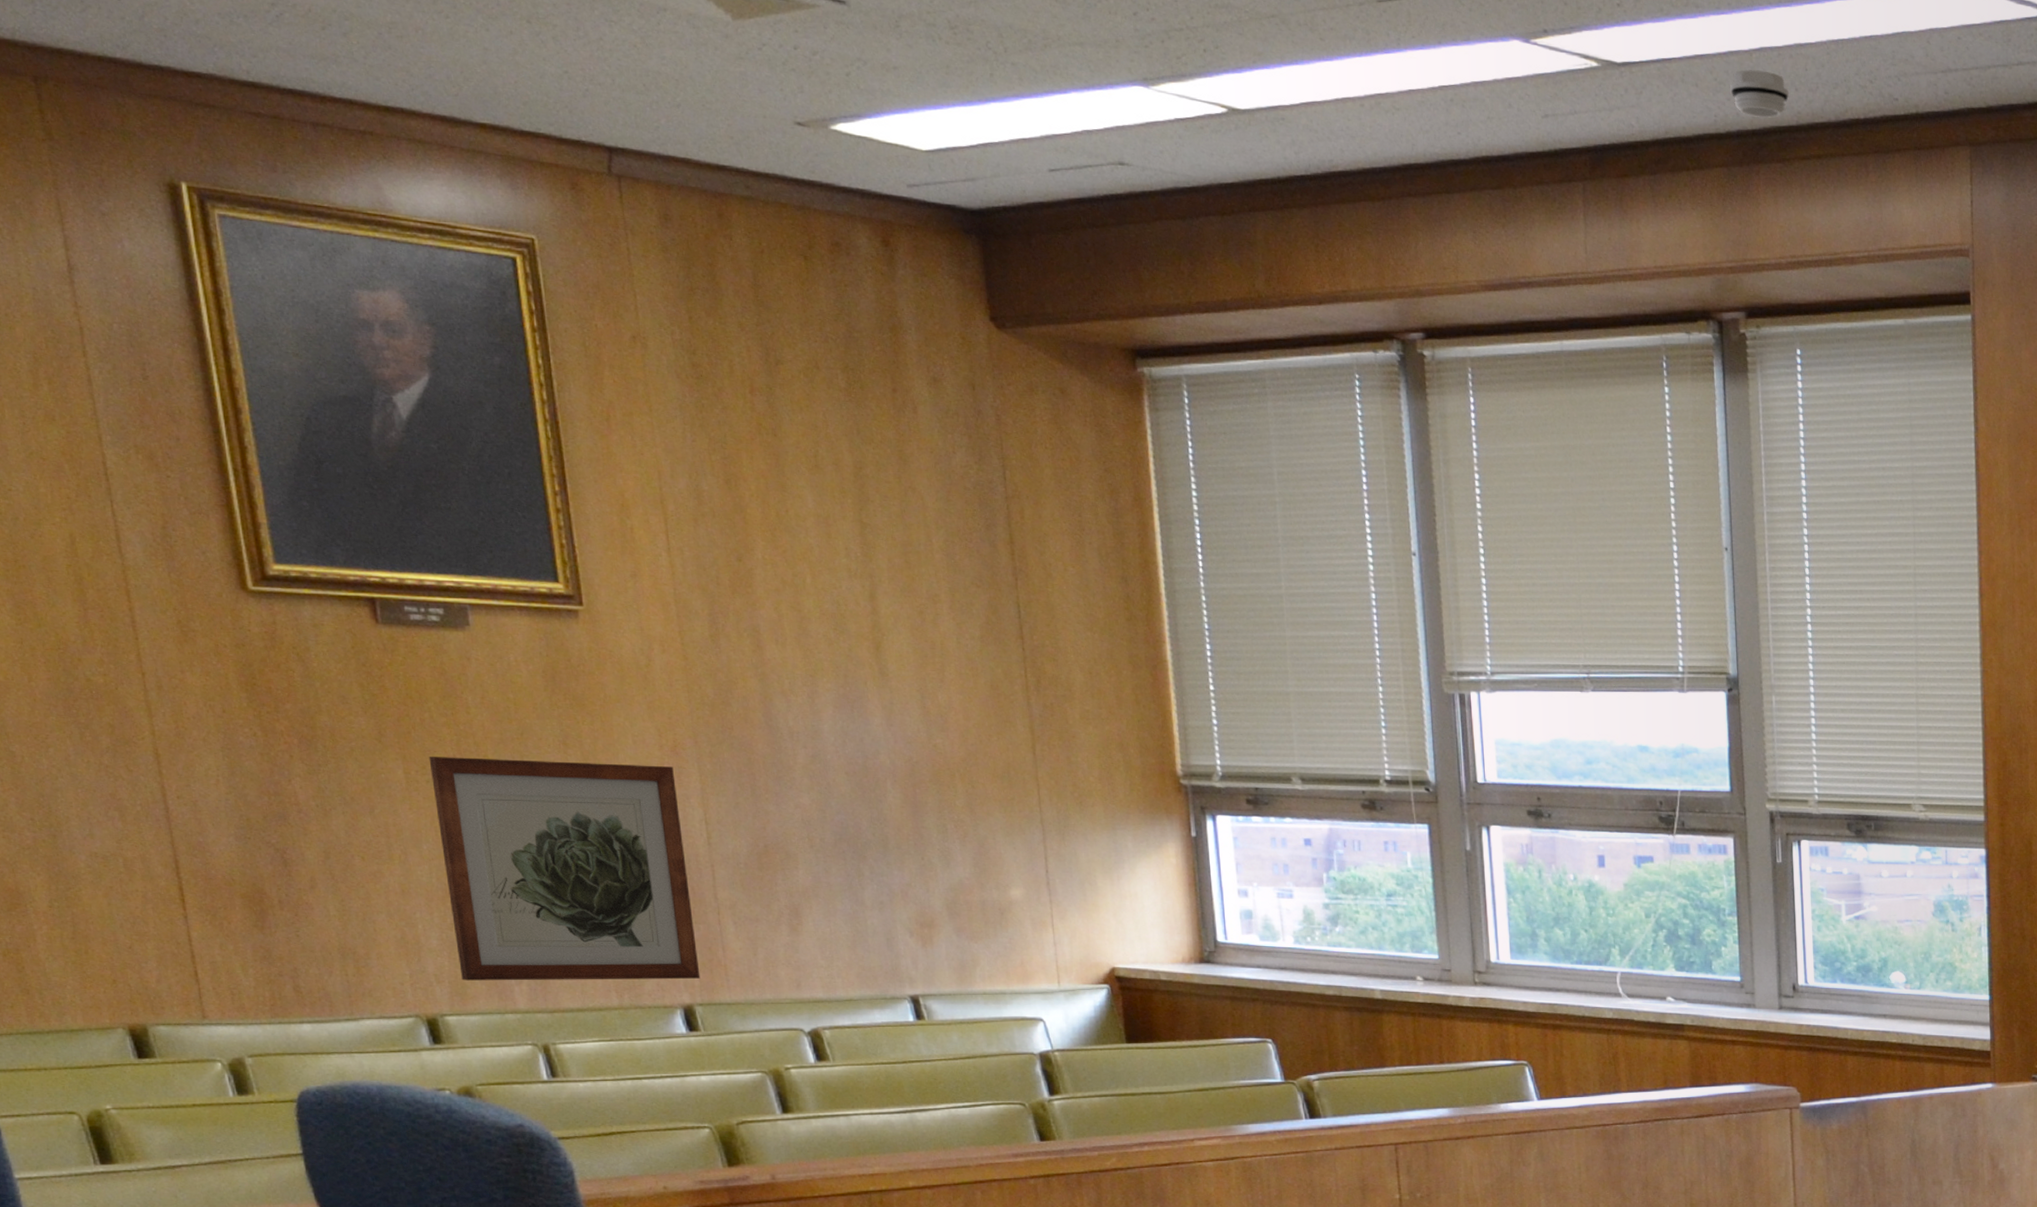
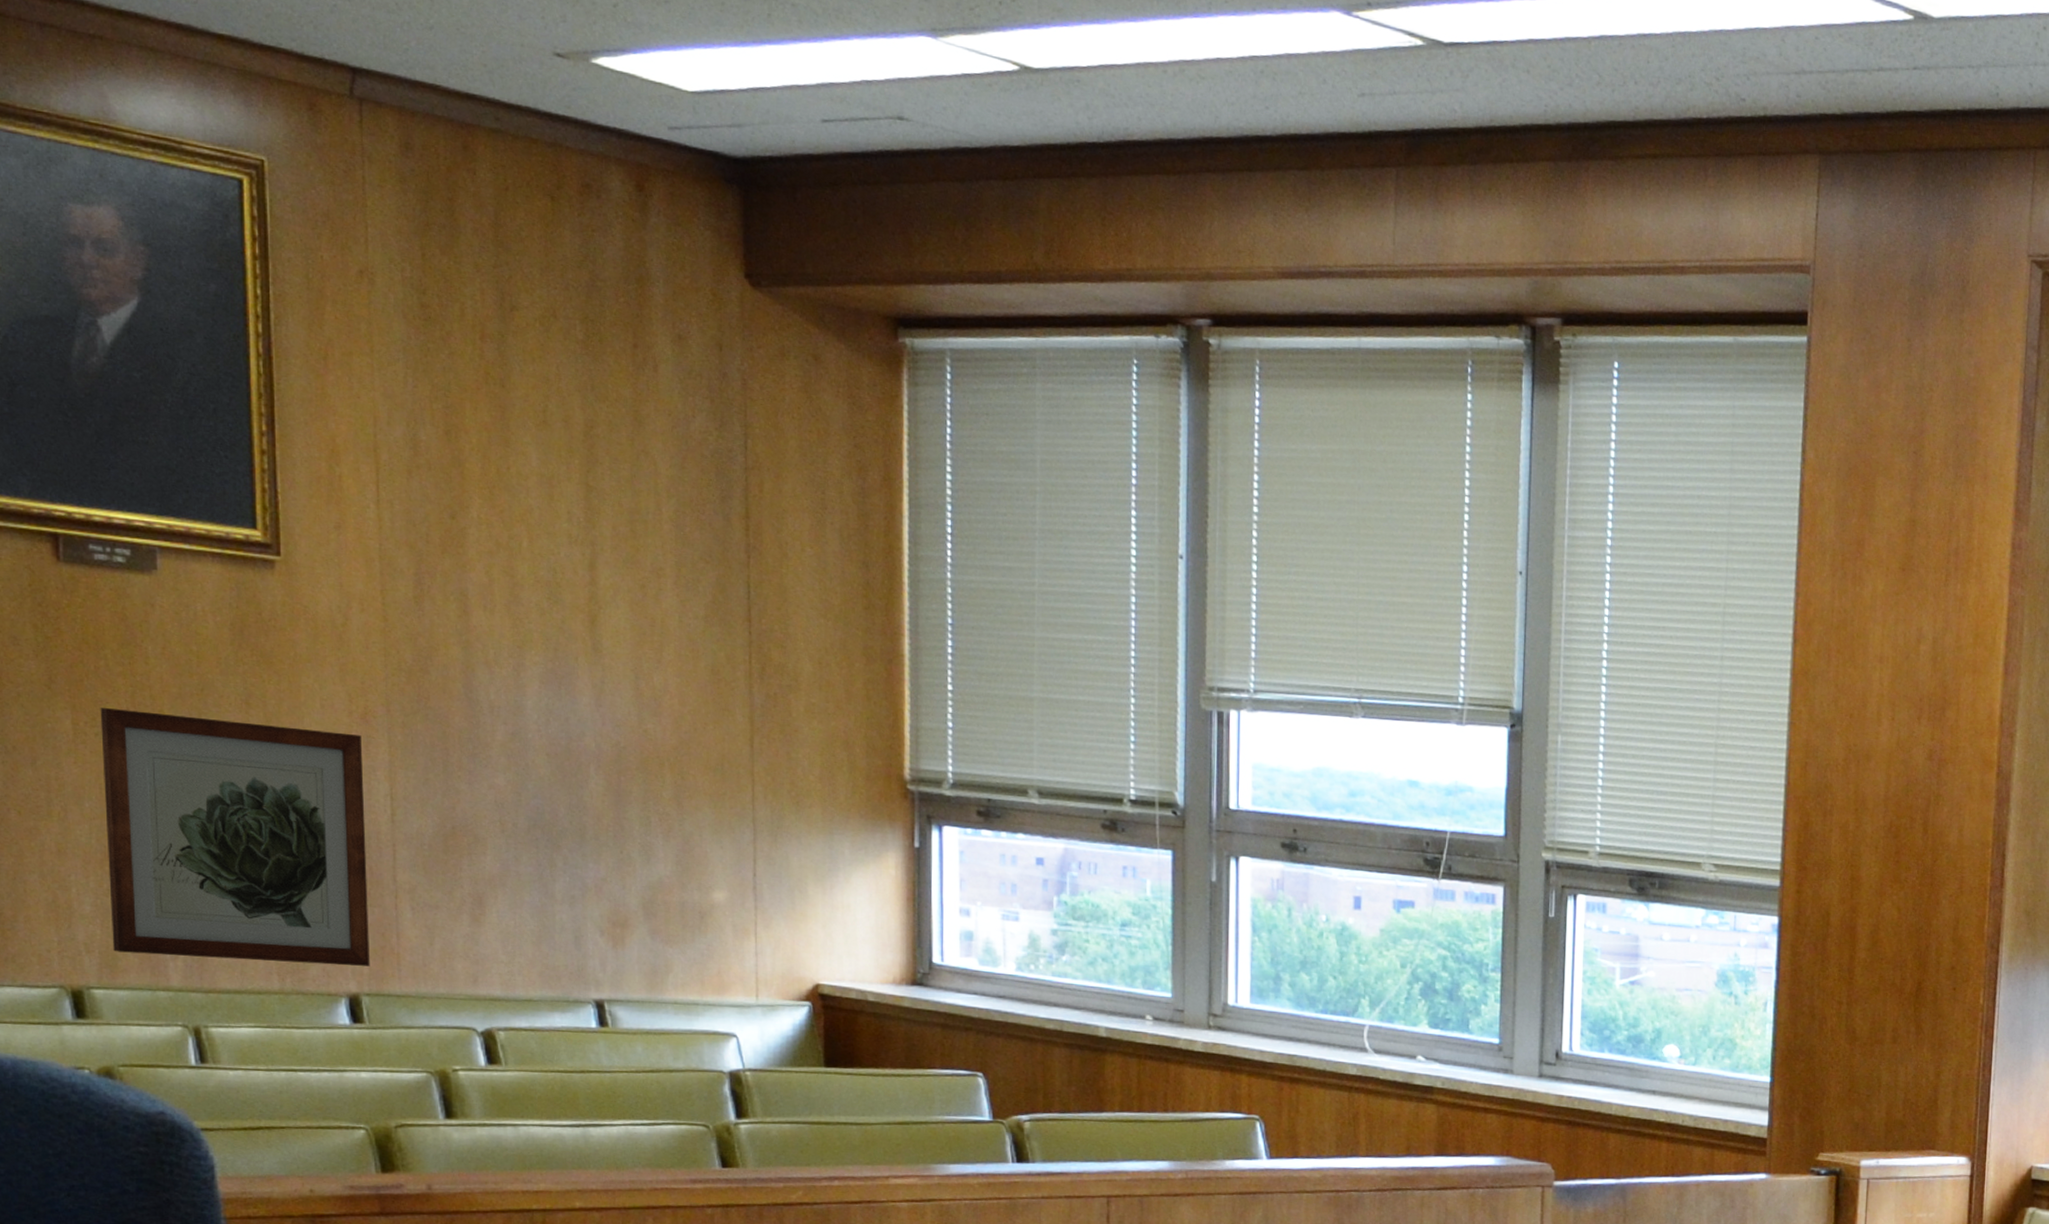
smoke detector: present [1730,70,1789,118] -> none [1564,58,1627,112]

